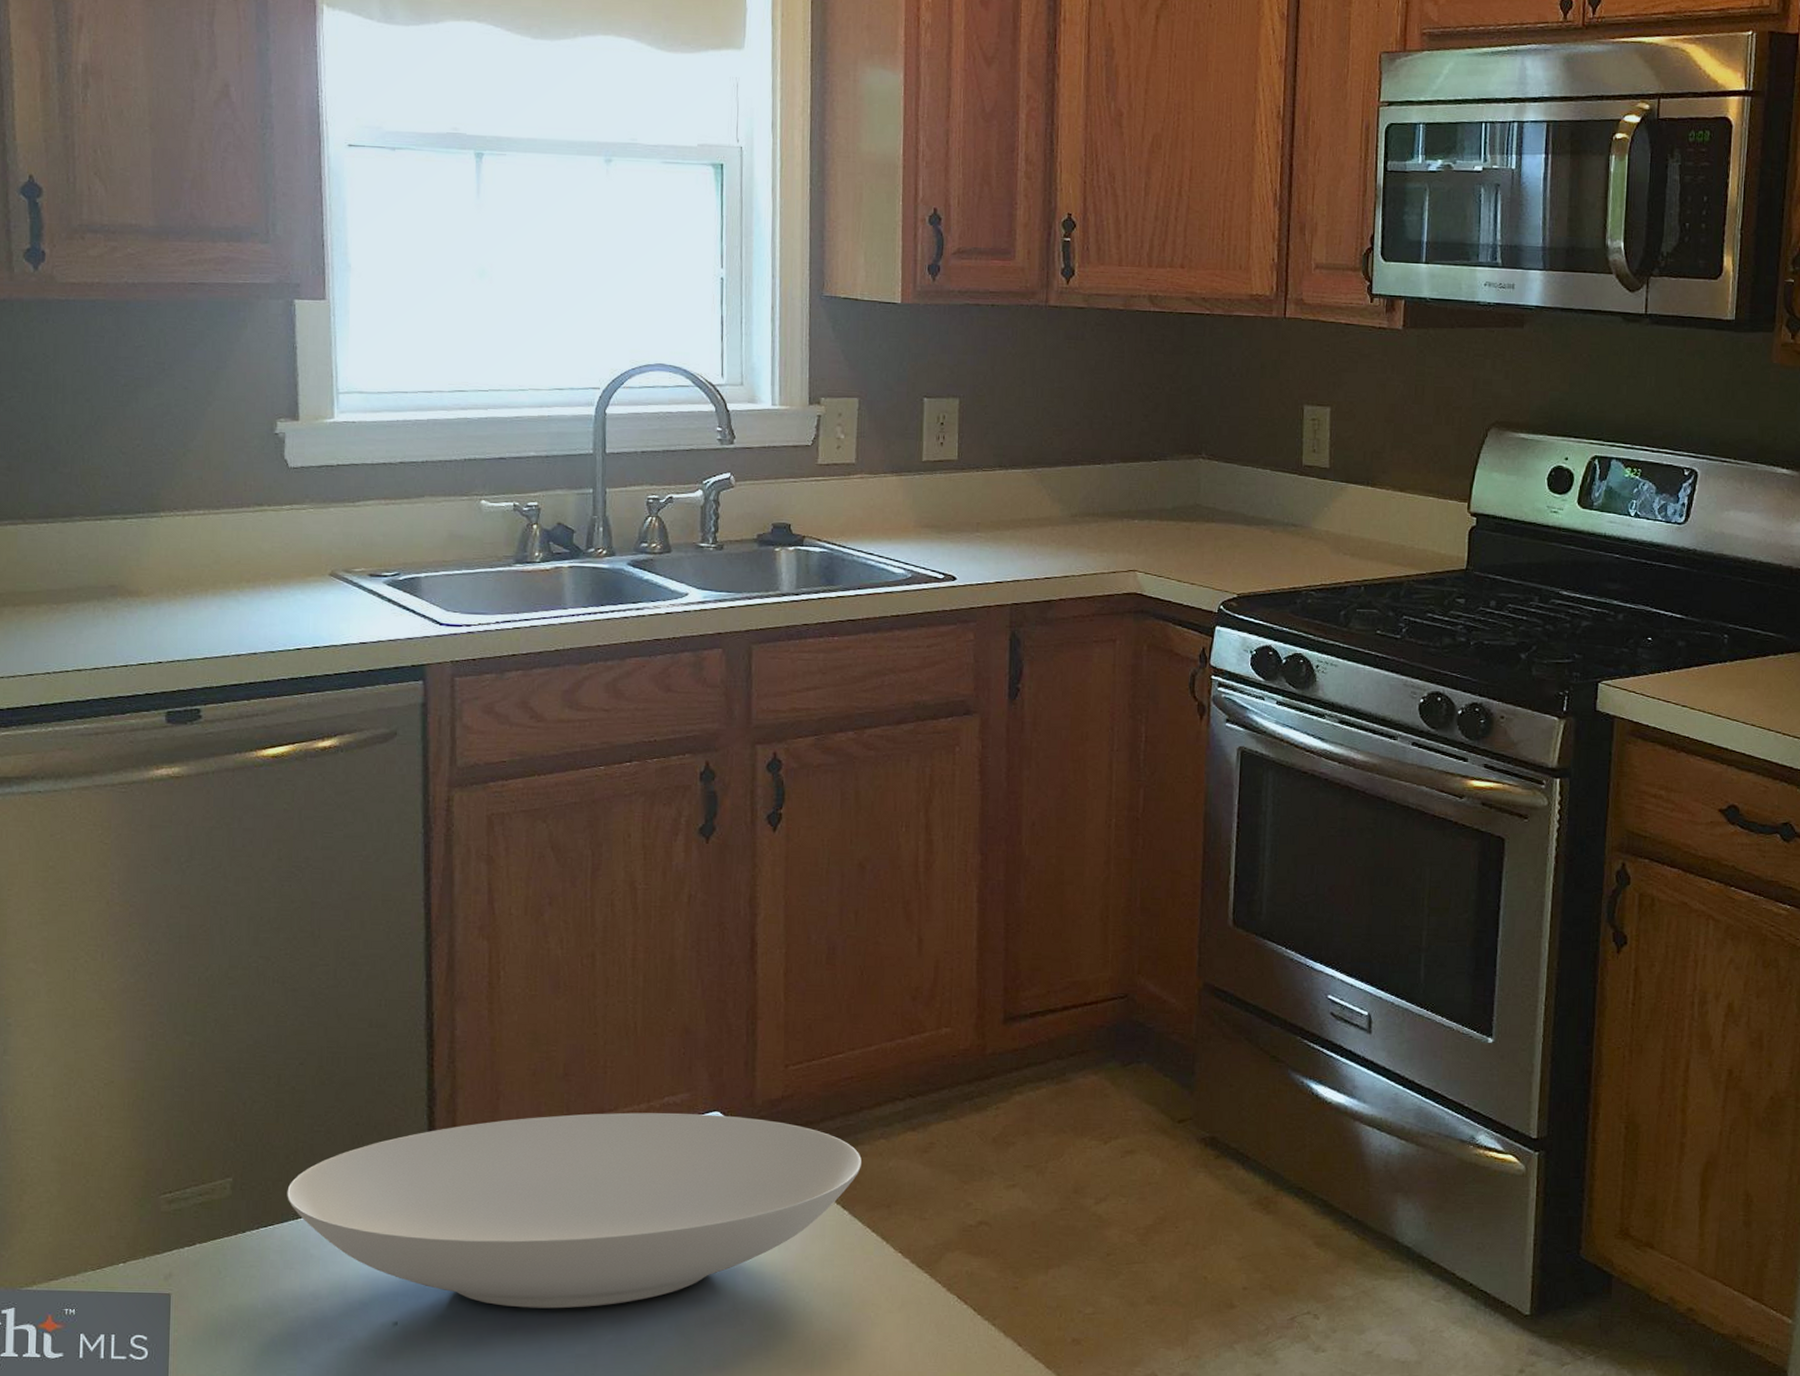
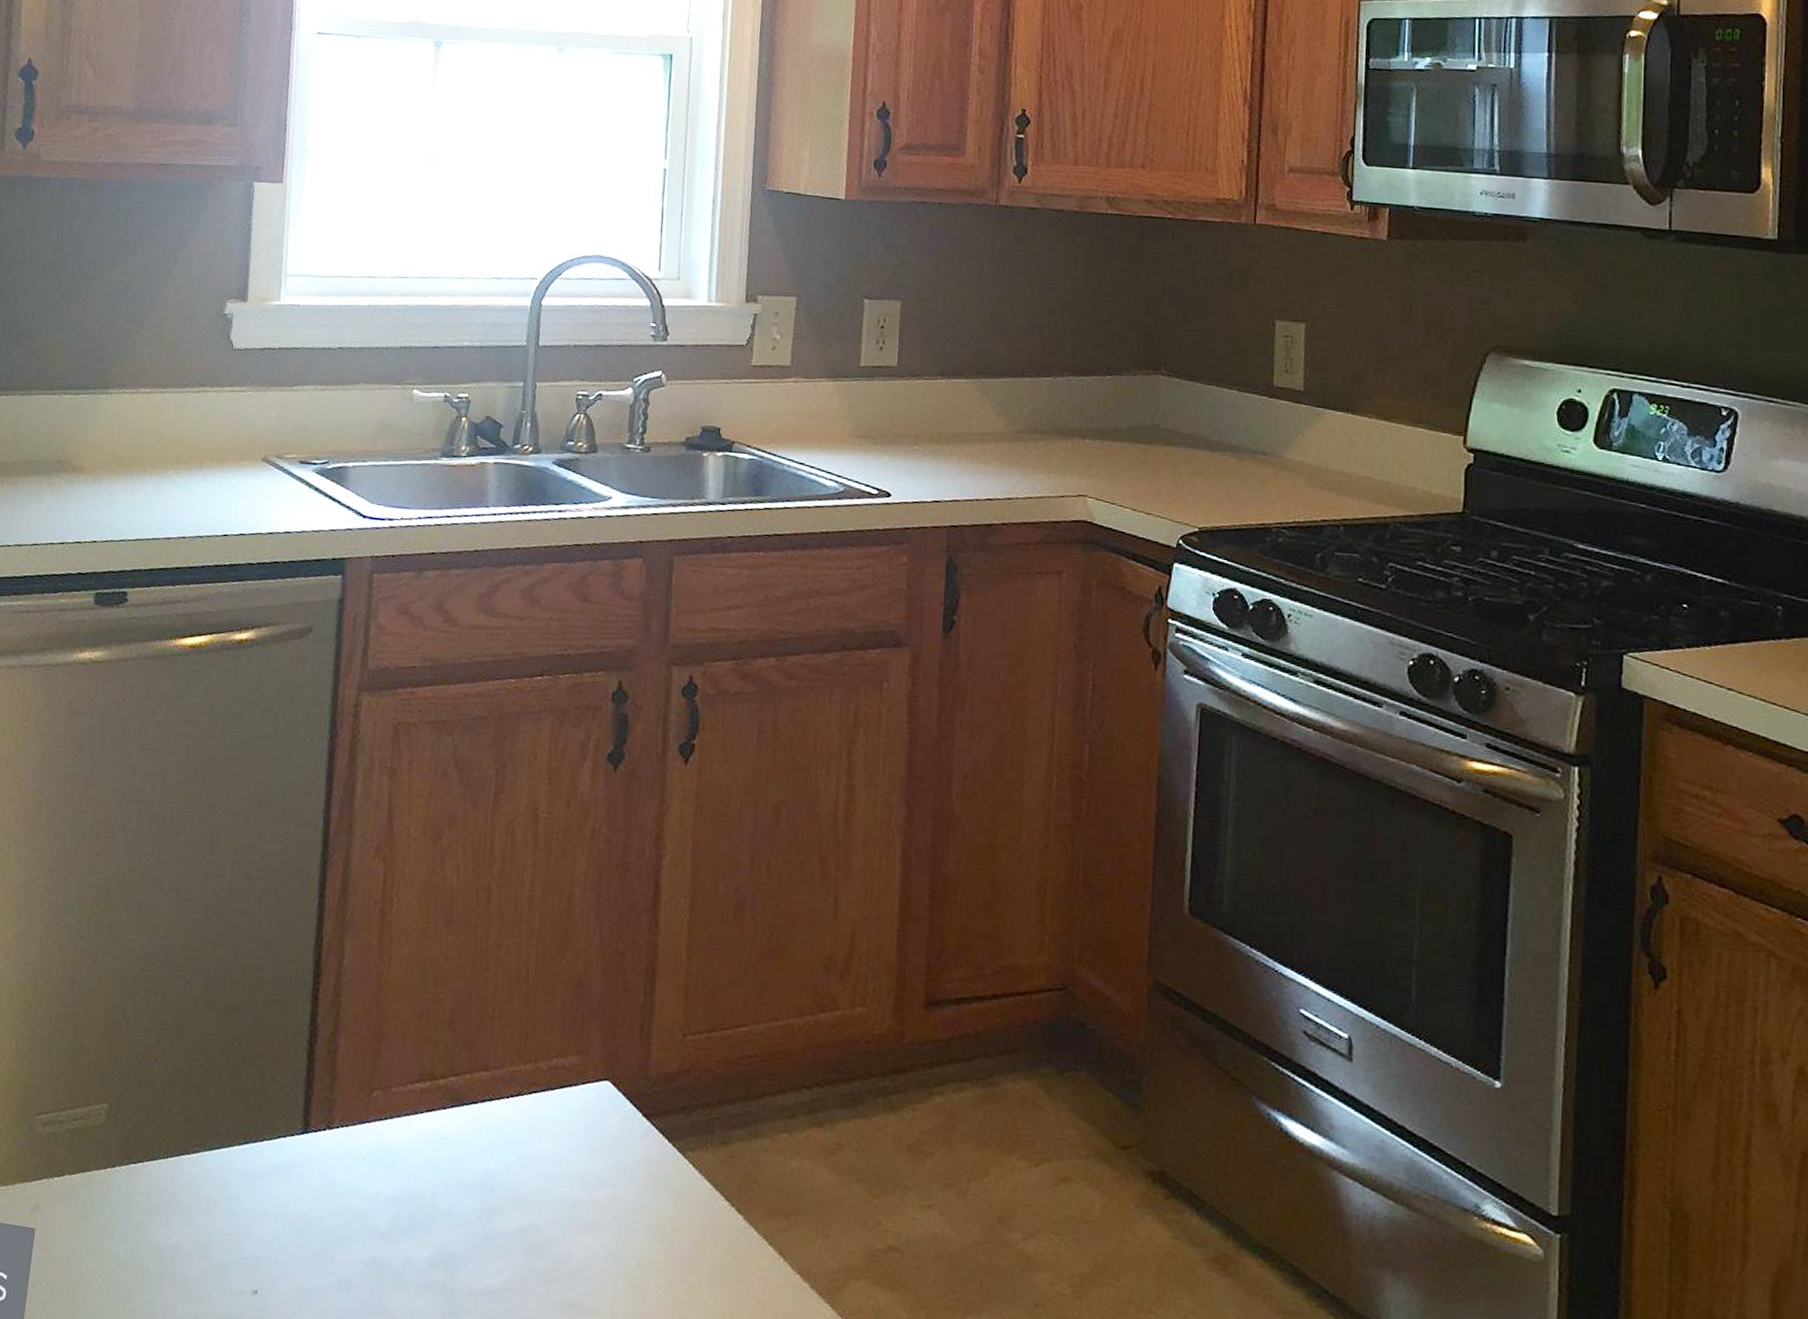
bowl: present [287,1112,861,1309] -> none [159,1067,761,1299]

